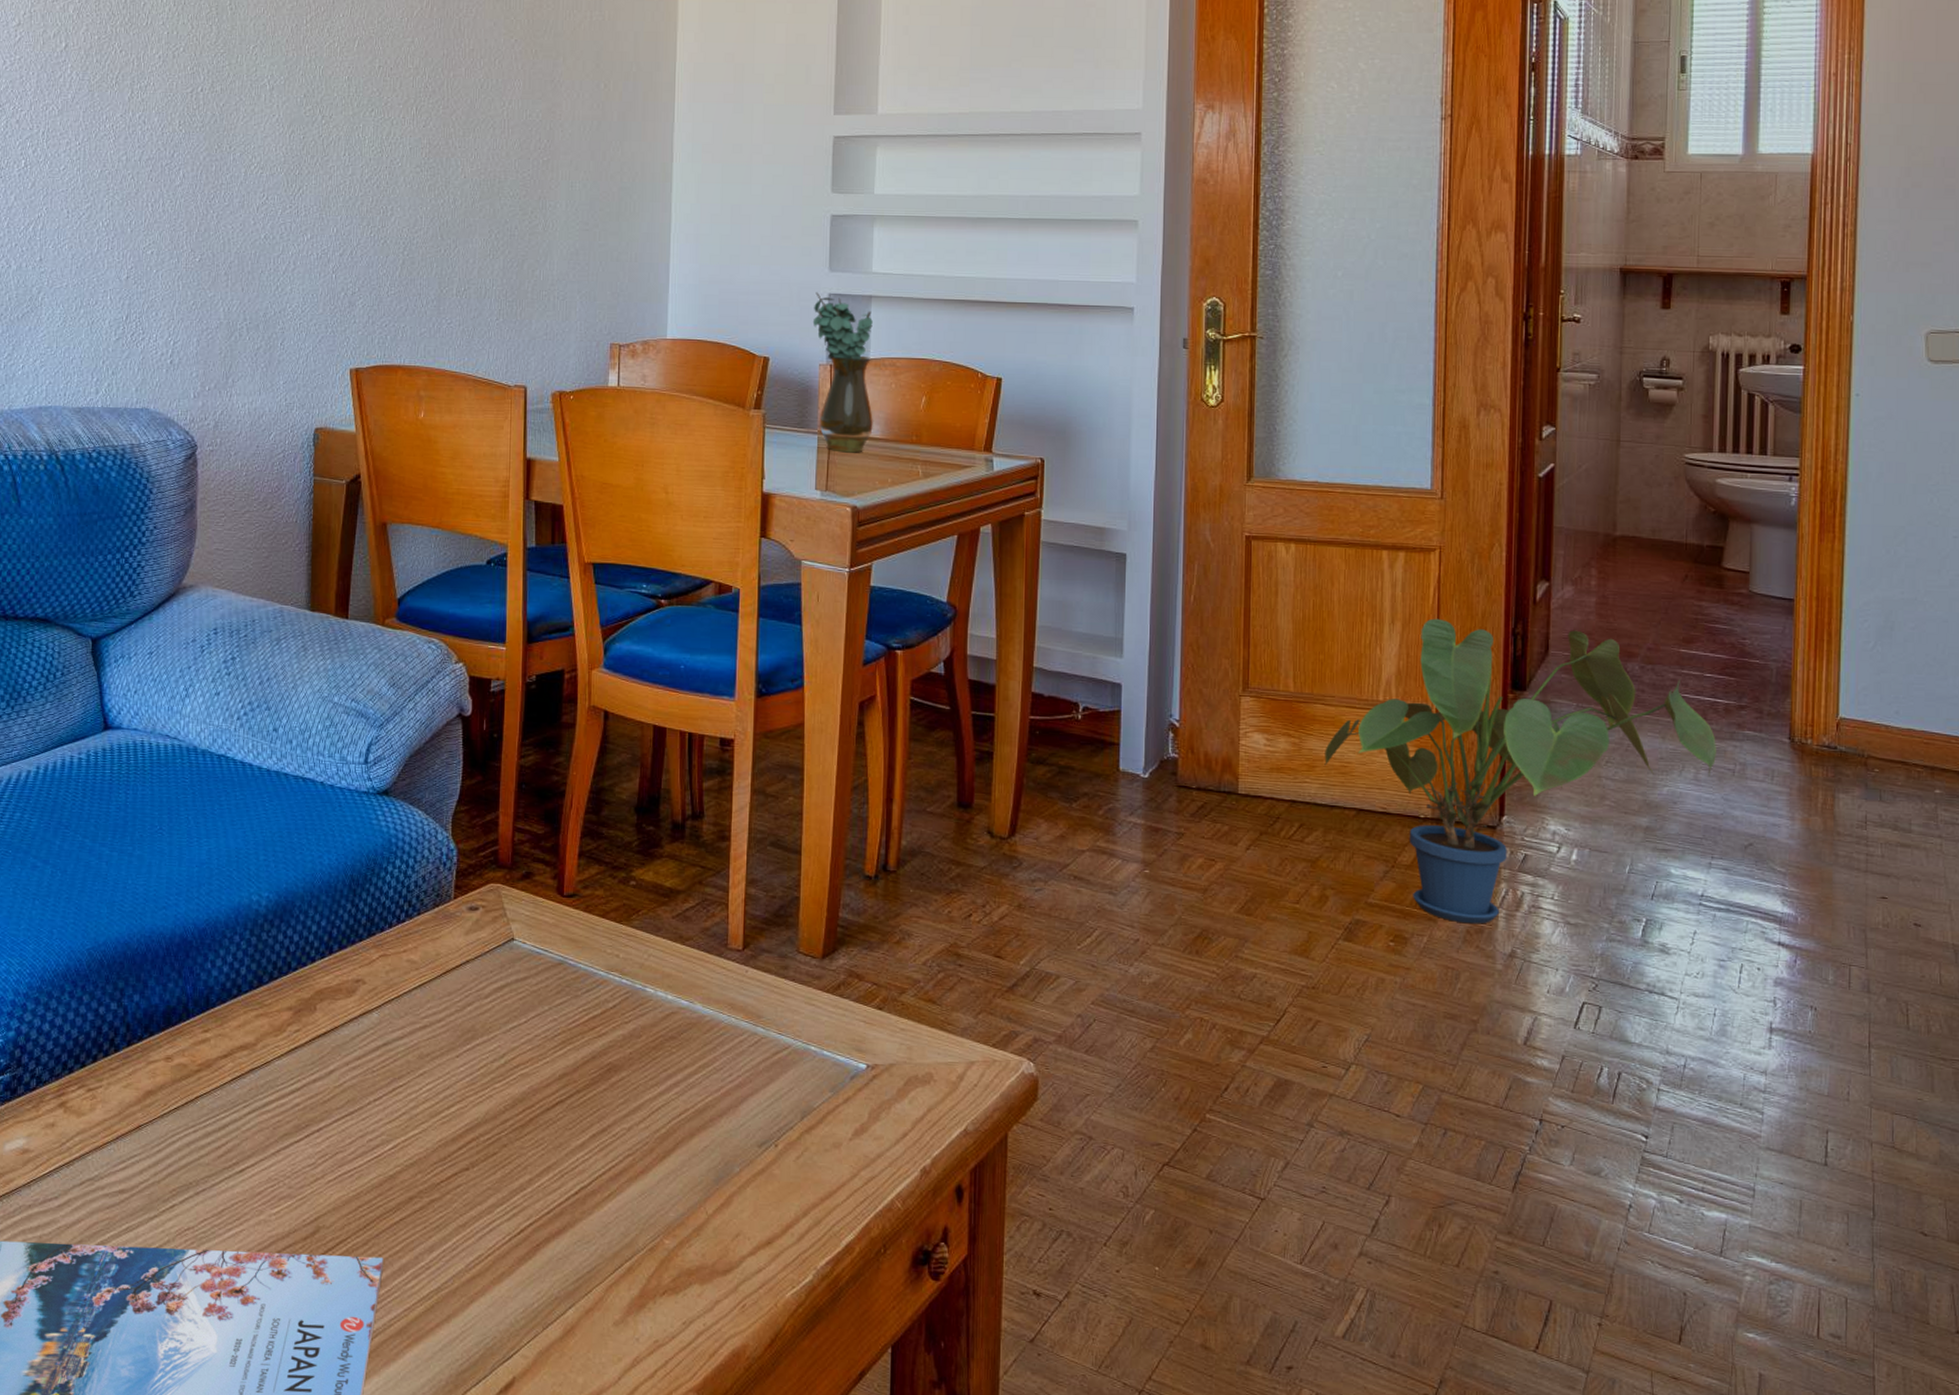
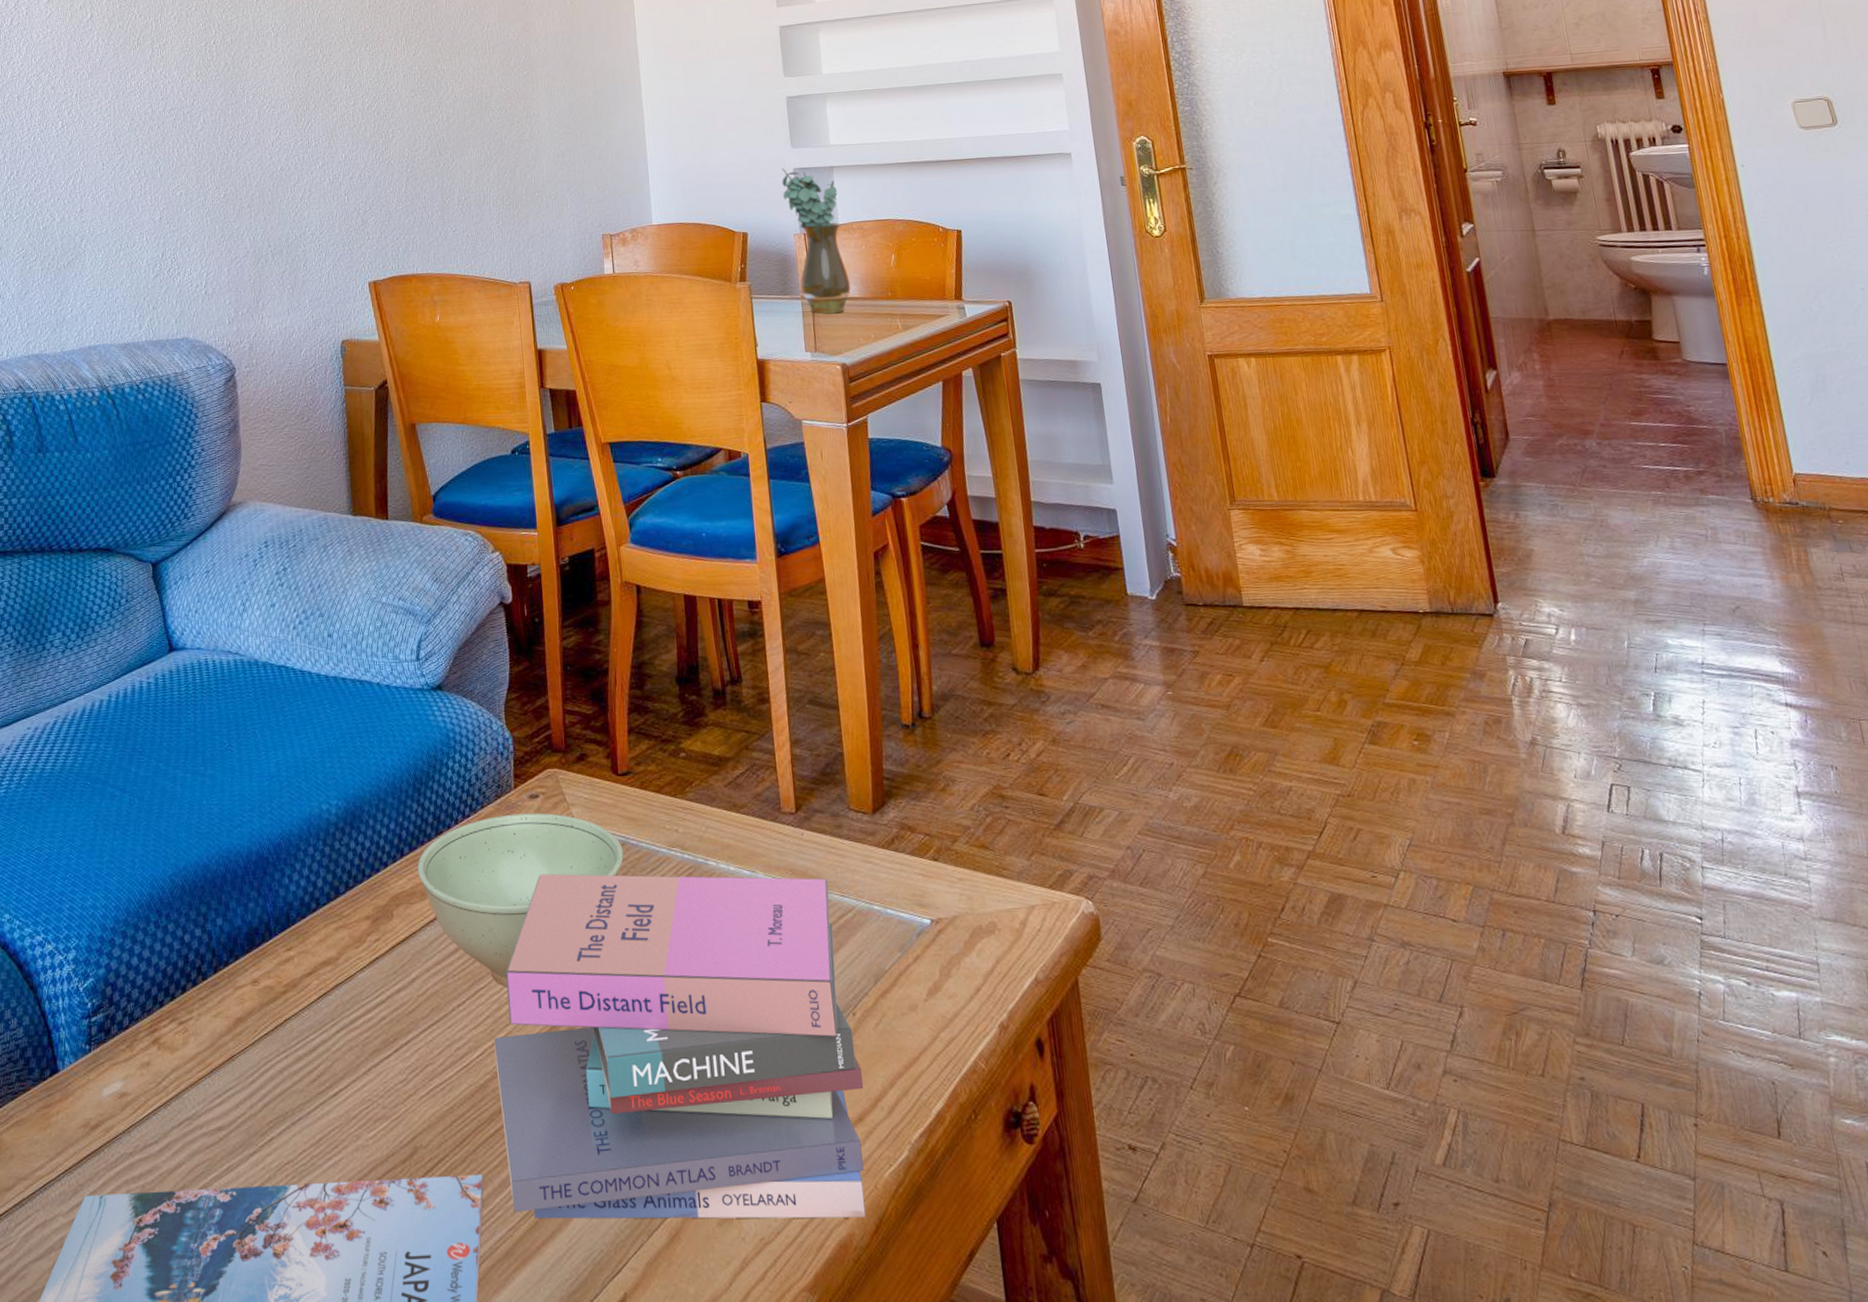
bowl: none [346,923,560,1087] -> present [417,813,624,987]
books: none [407,984,777,1333] -> present [494,873,866,1219]
house plant: present [1324,618,1717,924] -> none [1317,414,1687,715]

